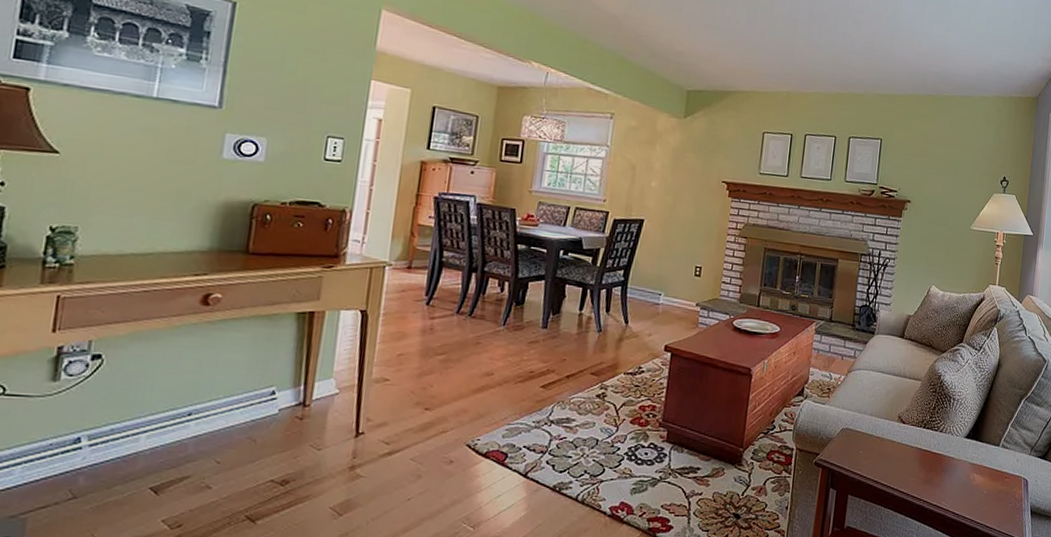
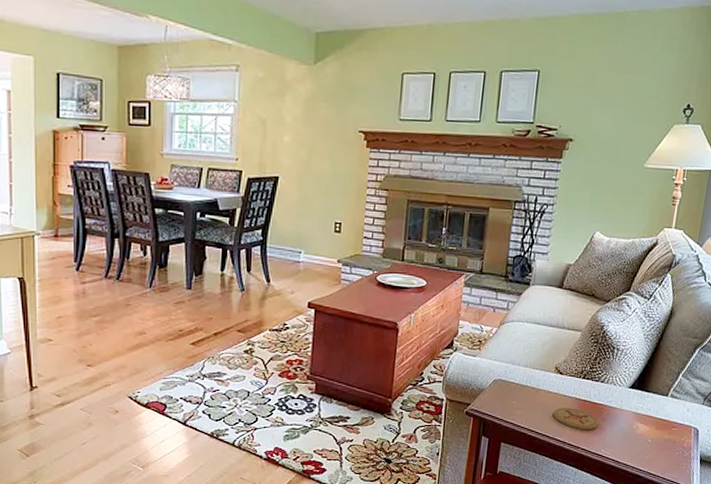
coaster: none [896,458,938,482] -> present [553,408,598,430]

